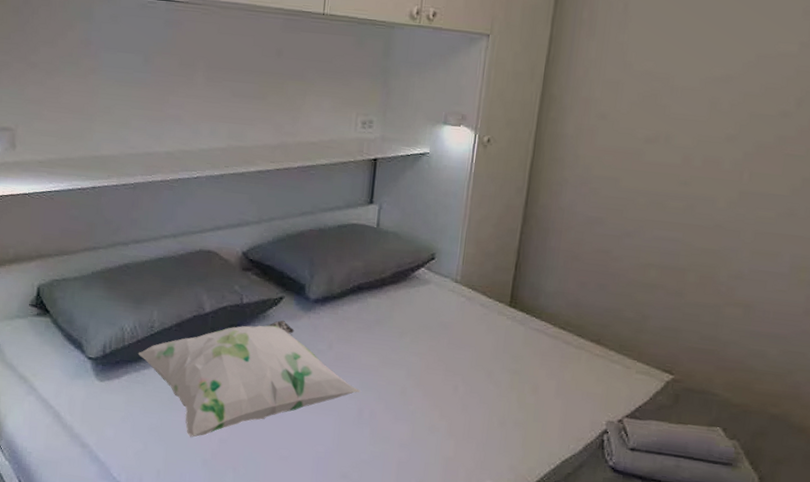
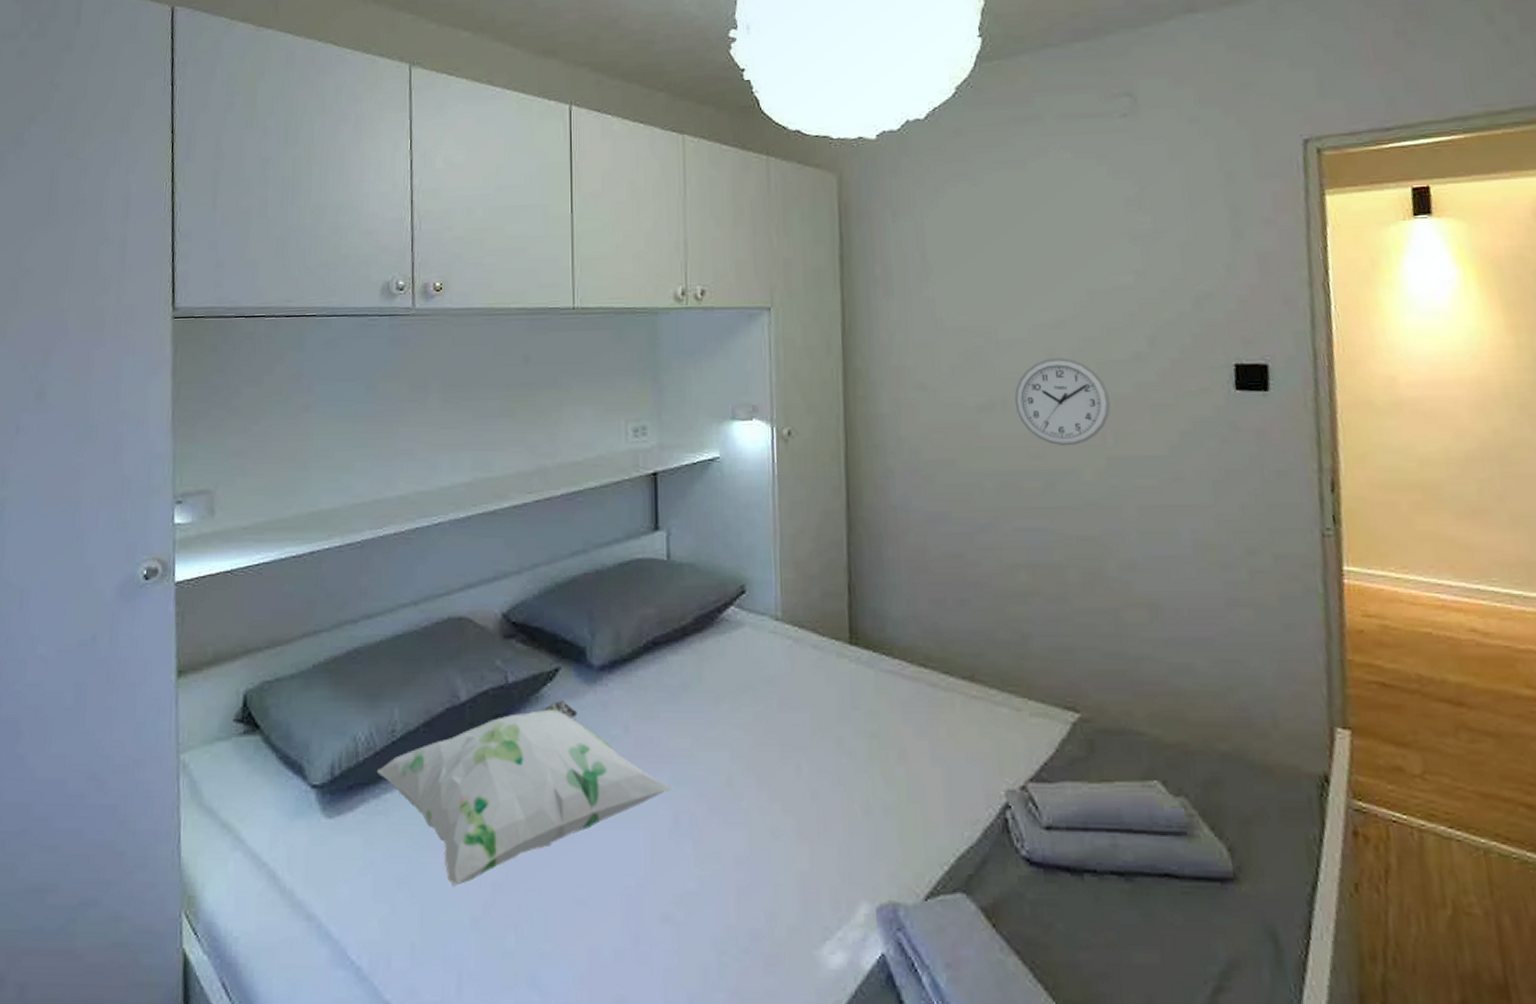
wall clock: none [676,106,754,179] -> present [1014,357,1111,446]

